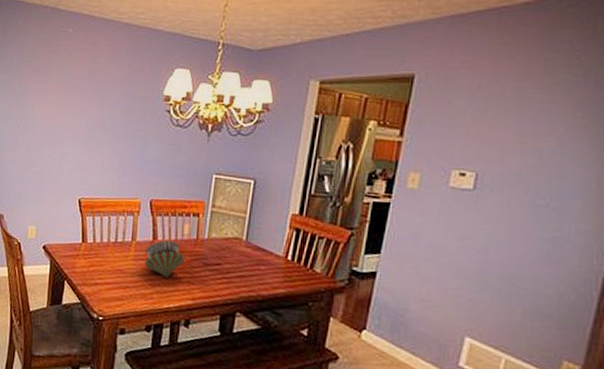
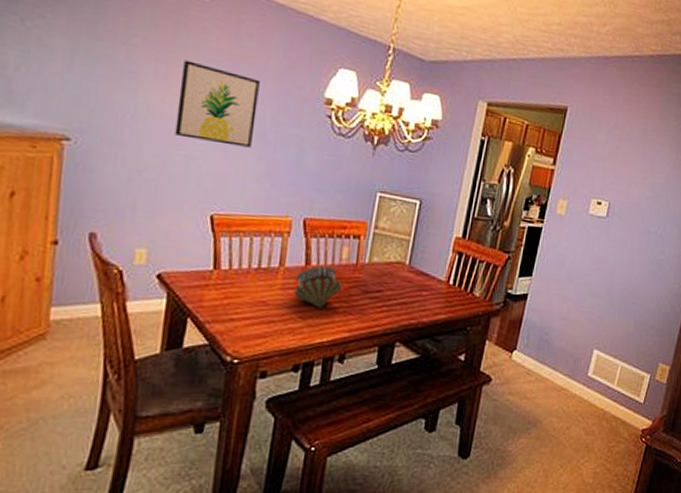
wall art: none [52,79,112,143] -> present [175,60,260,148]

